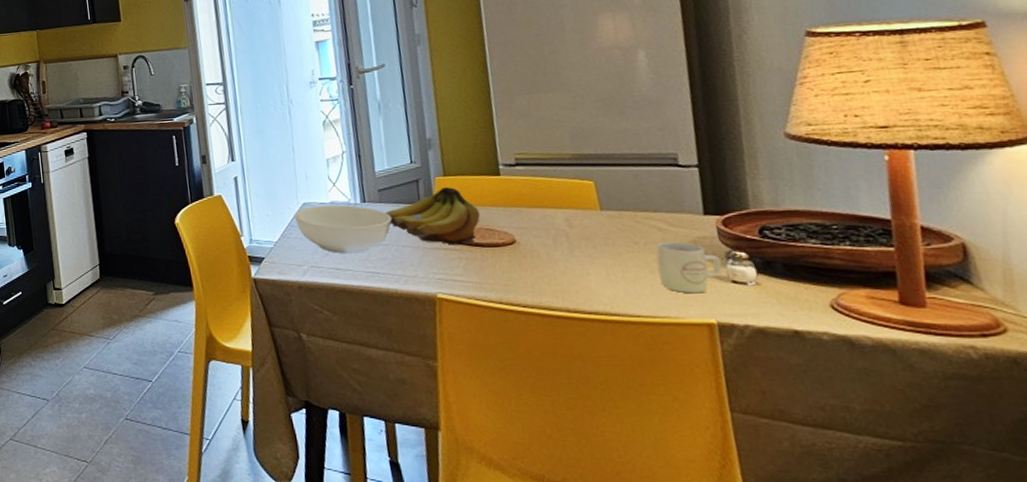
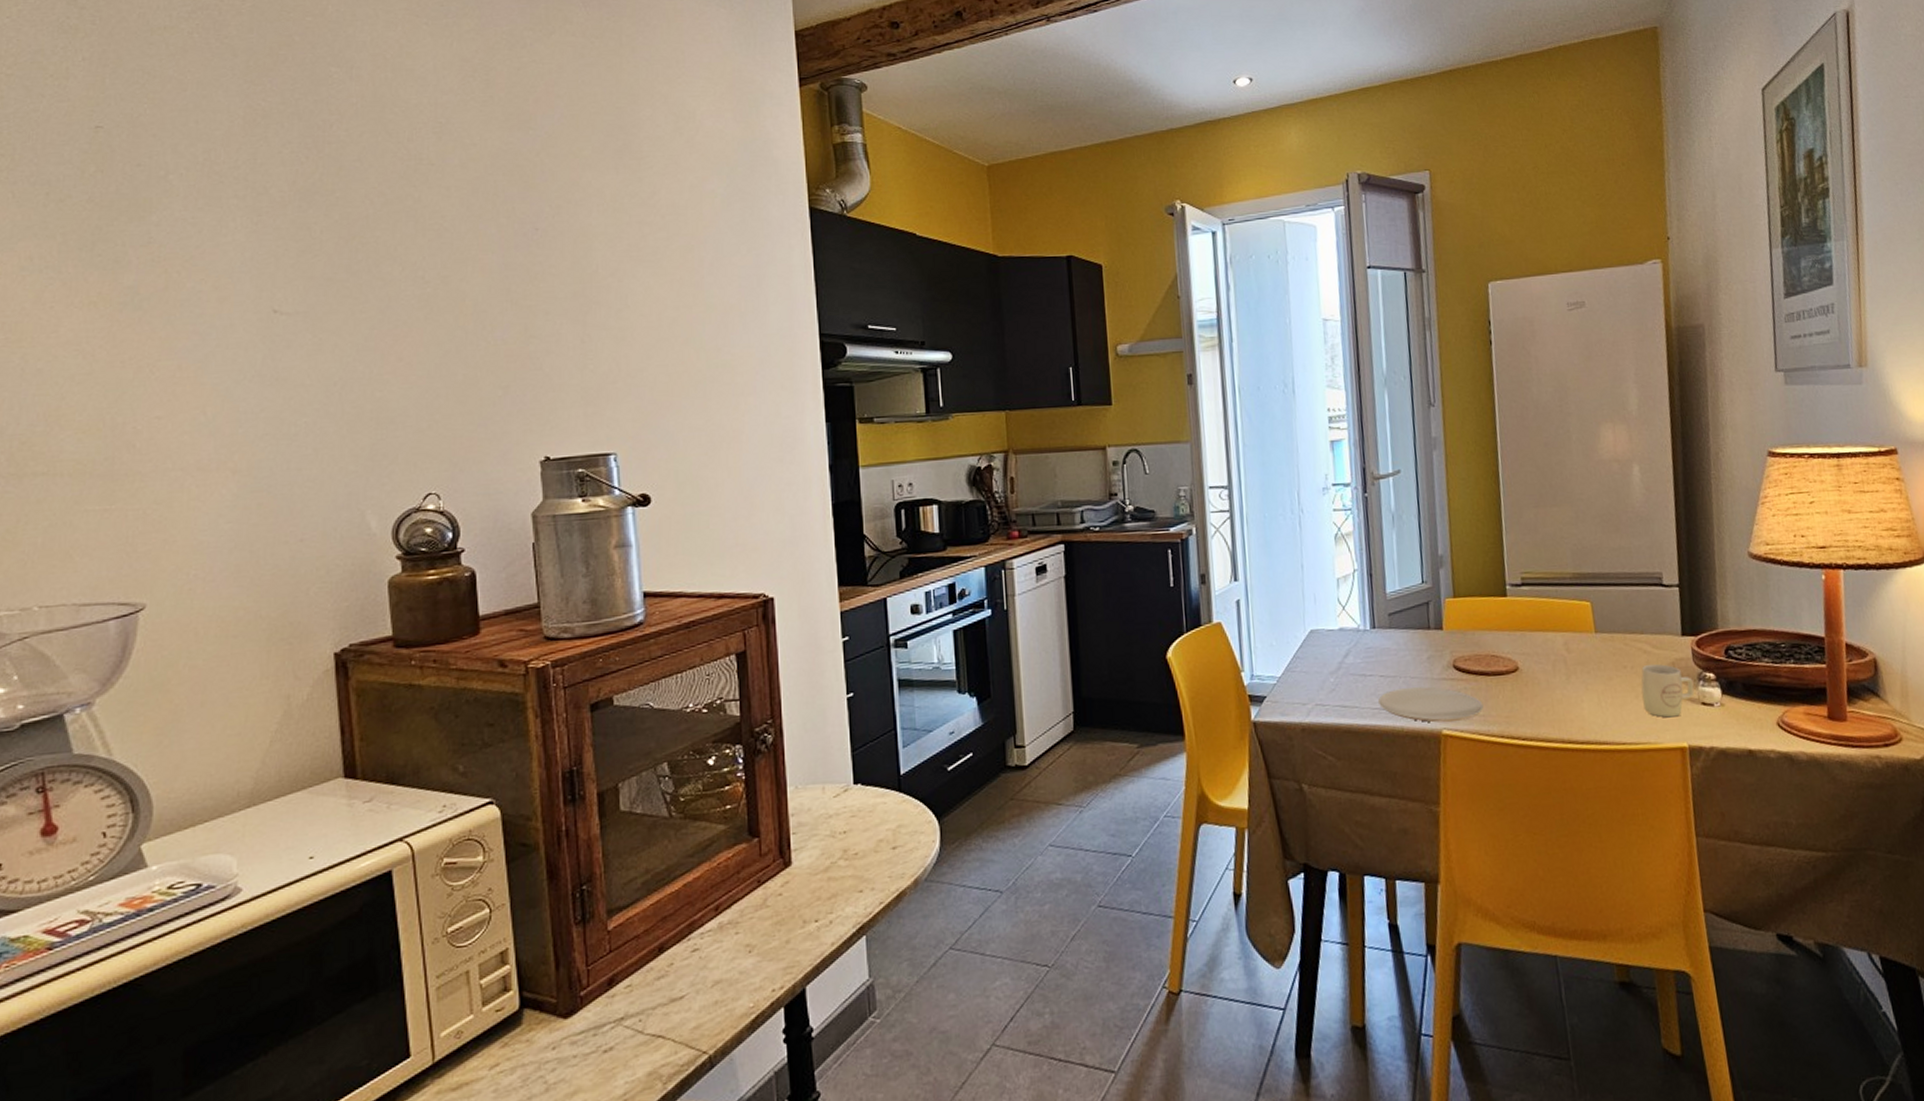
bowl: present [293,205,392,254] -> none [1300,631,1401,689]
plate: none [371,255,480,287] -> present [1378,686,1484,723]
fruit: present [384,187,481,246] -> none [1394,610,1487,676]

